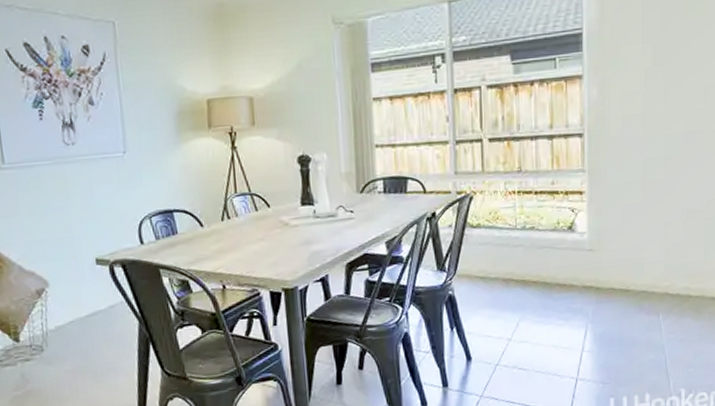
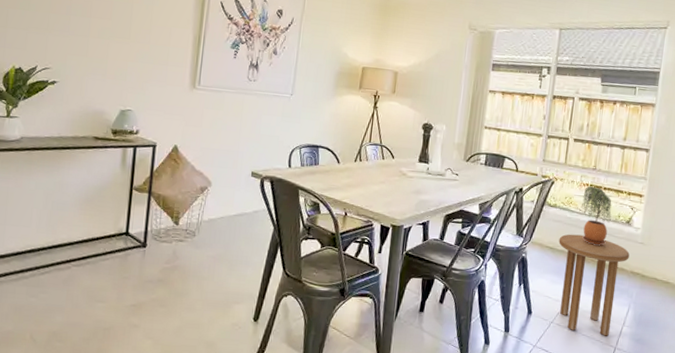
side table: none [490,254,578,369] -> present [558,234,630,336]
potted plant: none [510,192,549,264] -> present [580,186,612,246]

